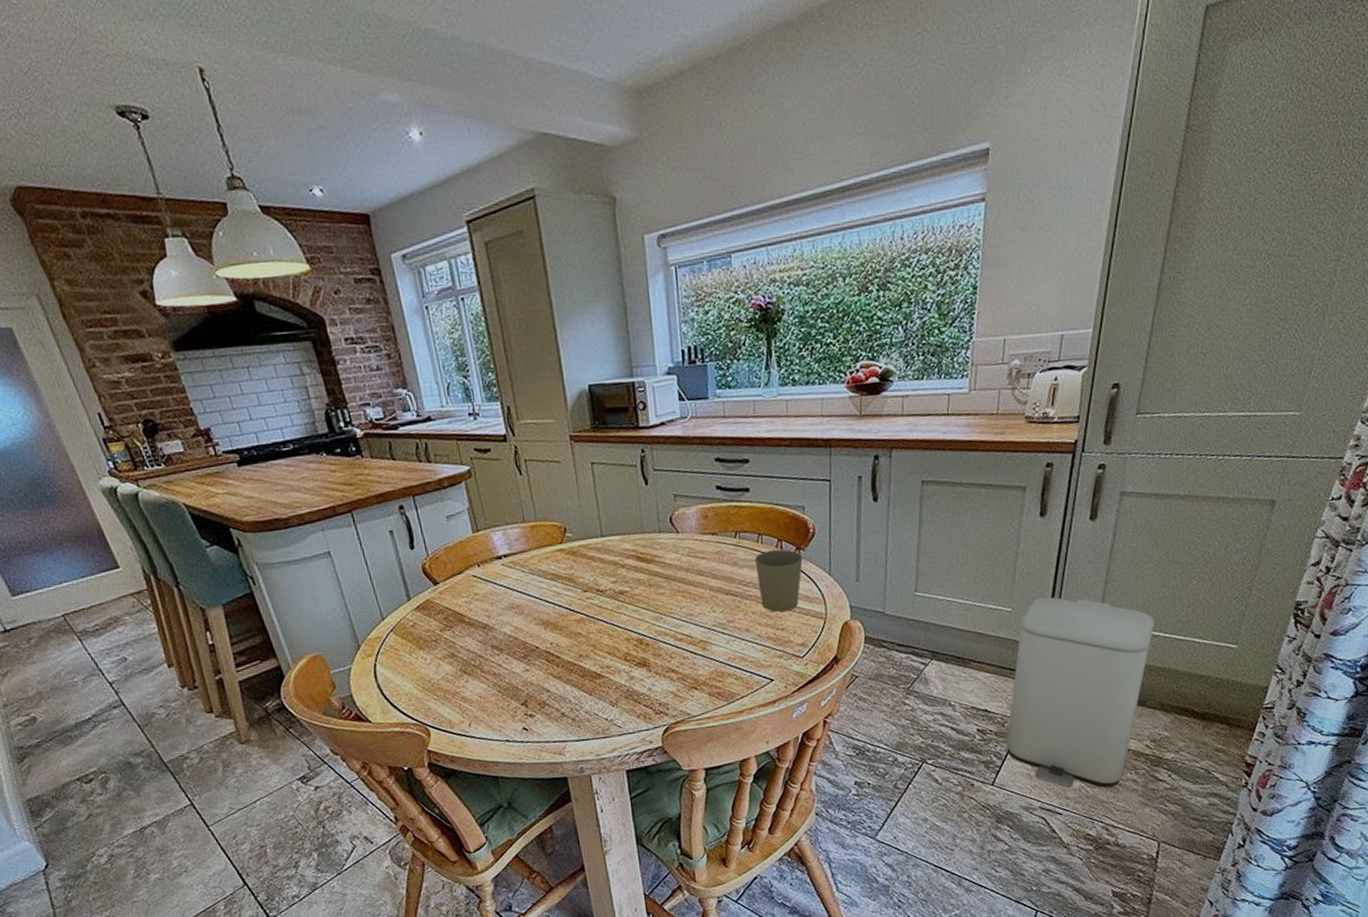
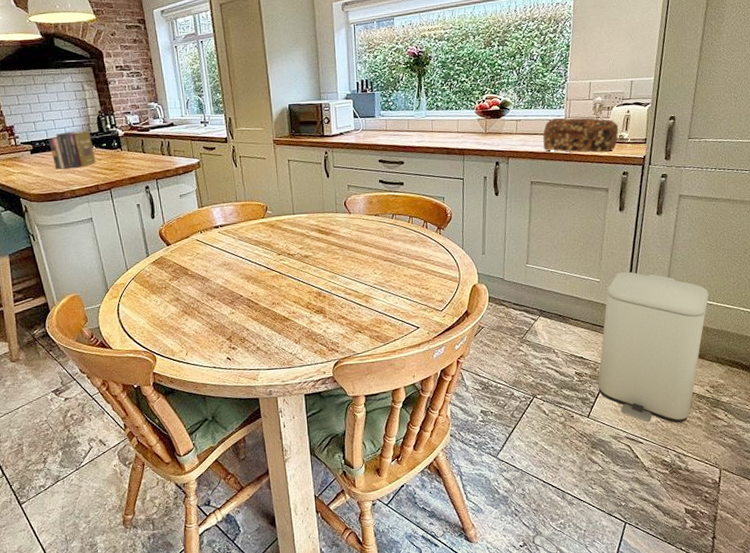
books: none [259,431,329,487] -> present [48,130,96,170]
dixie cup: present [754,549,803,612] -> none [406,228,443,275]
bread loaf: none [938,389,1042,439] -> present [543,117,619,153]

